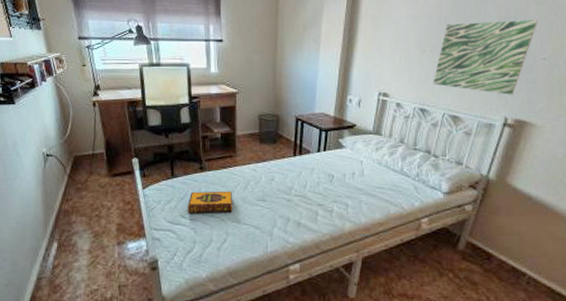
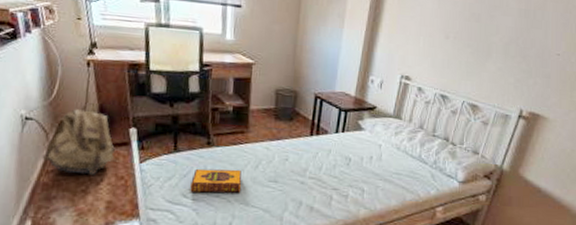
backpack: none [62,139,122,201] -> present [42,103,116,175]
wall art: present [433,19,538,95] -> none [454,12,555,88]

